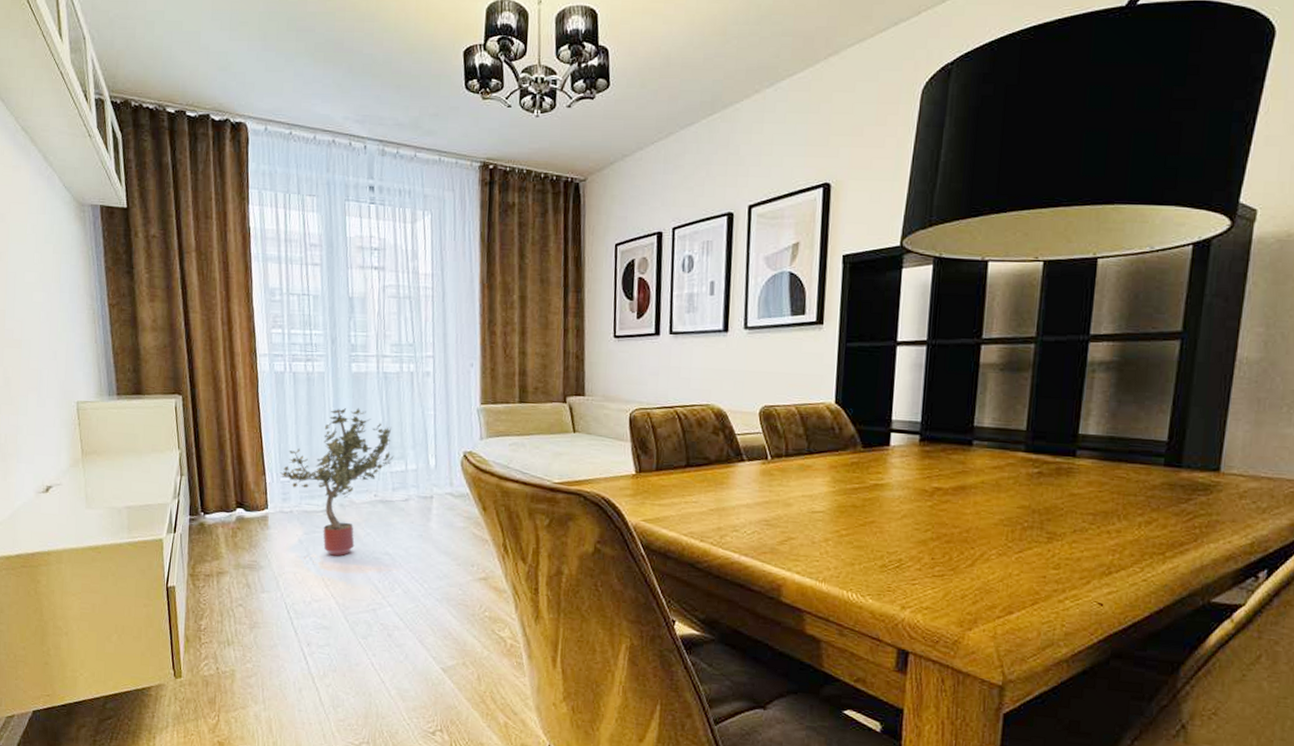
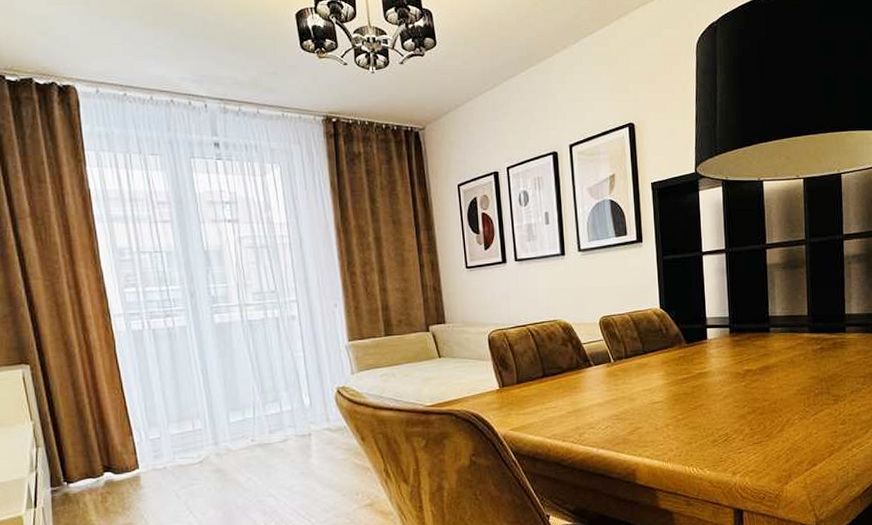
potted tree: present [280,408,394,556] -> none [148,357,268,506]

